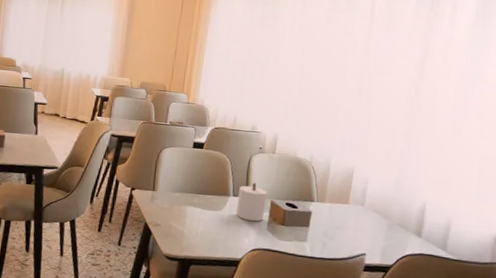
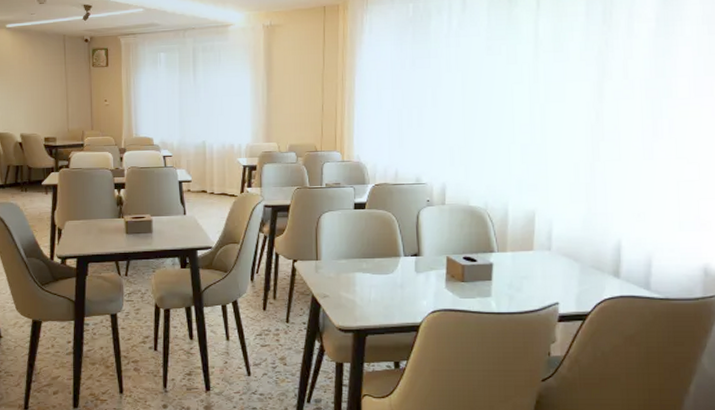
candle: present [235,183,268,222] -> none [409,239,442,281]

